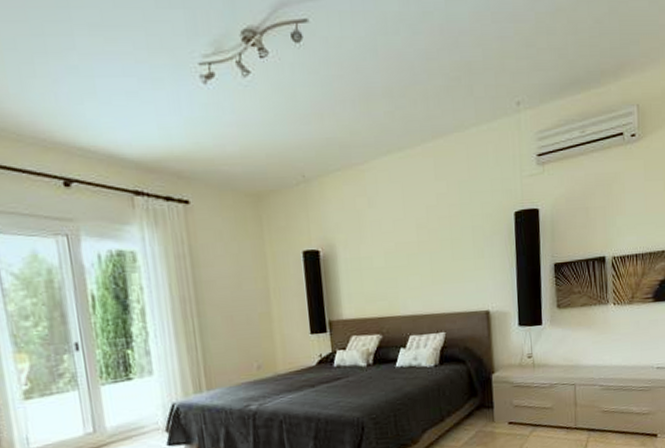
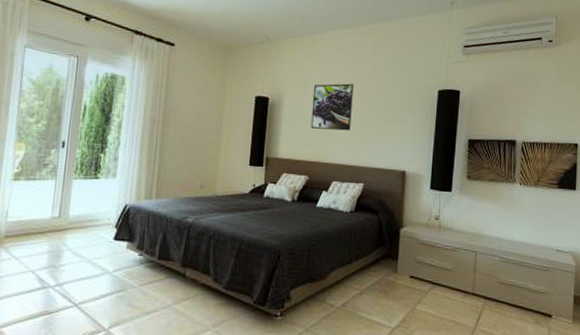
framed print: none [370,219,421,279] -> present [310,83,354,131]

